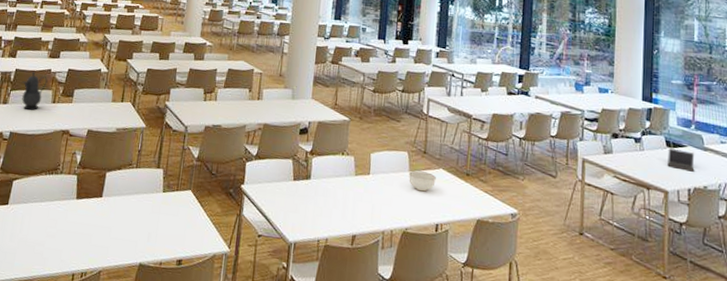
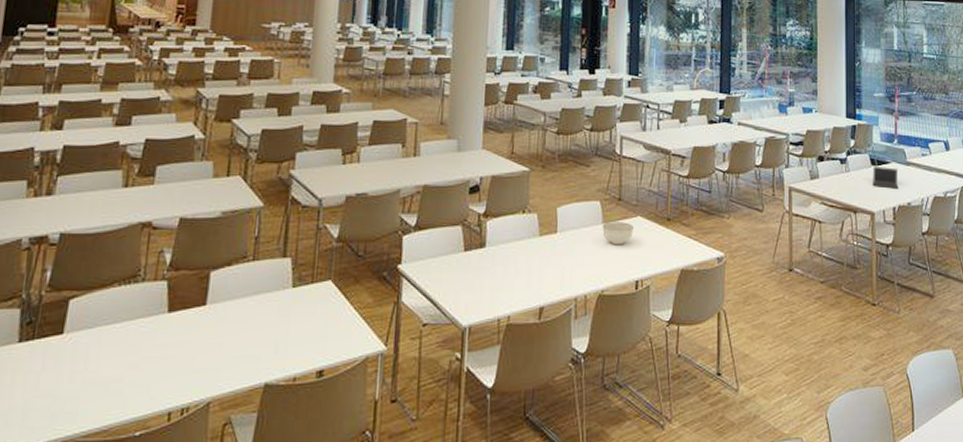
coffeepot: present [21,71,48,110] -> none [73,146,115,200]

